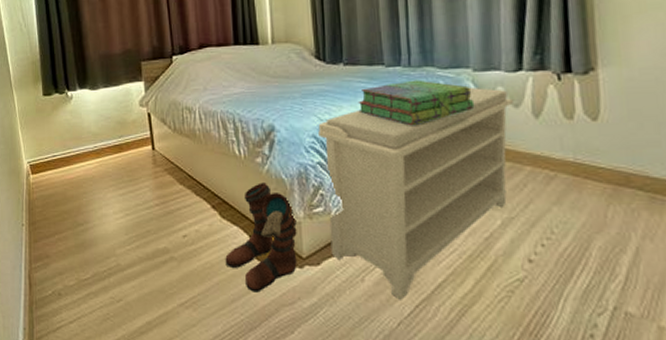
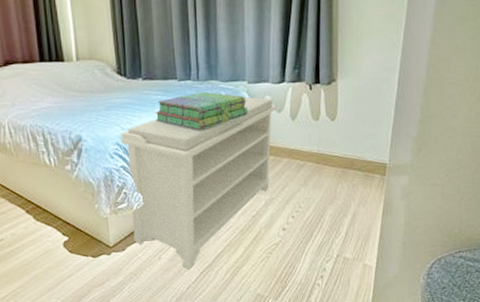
boots: present [225,183,297,293] -> none [41,187,105,280]

